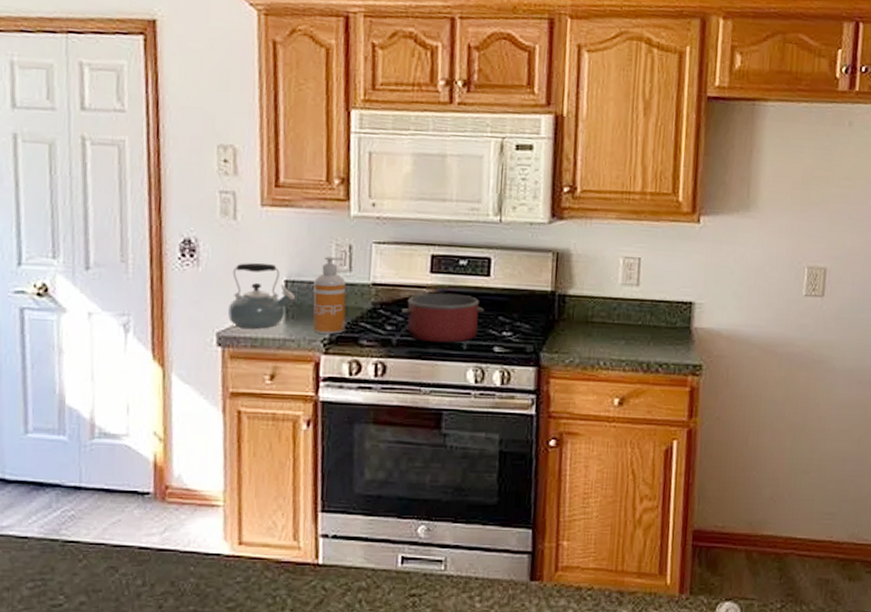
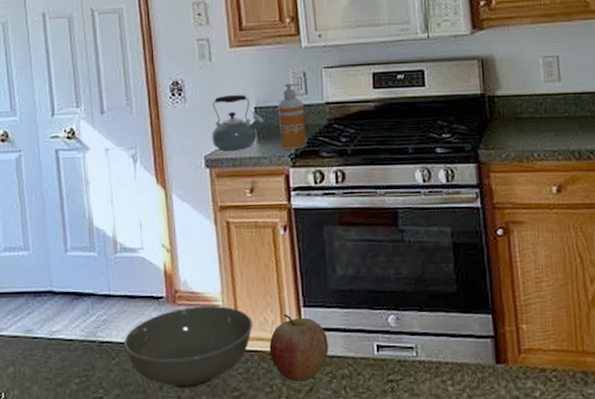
bowl: none [95,506,259,596] -> present [124,306,253,388]
fruit: none [275,518,346,593] -> present [269,313,329,381]
cooking pot: present [401,293,484,343] -> none [352,104,424,150]

